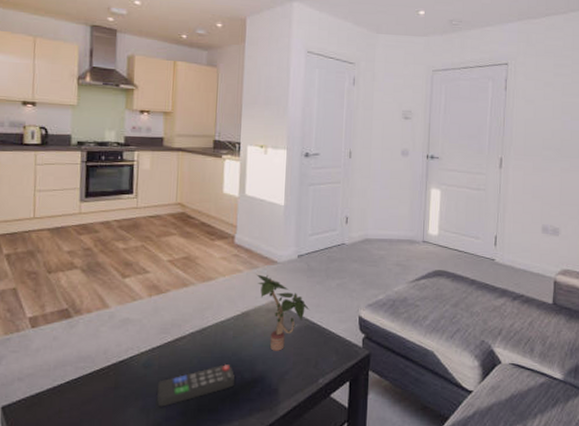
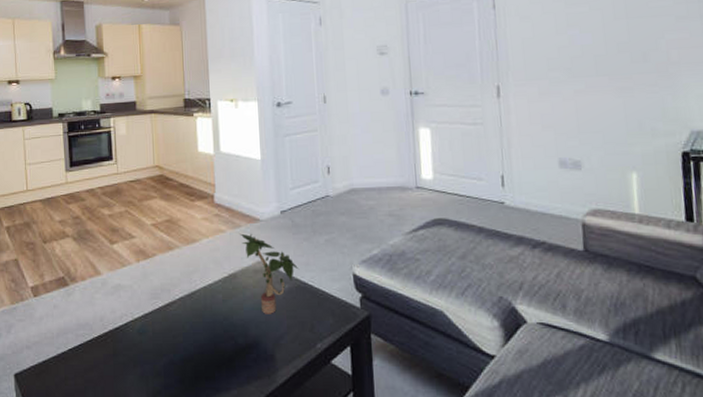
remote control: present [157,364,235,407] -> none [154,330,229,375]

